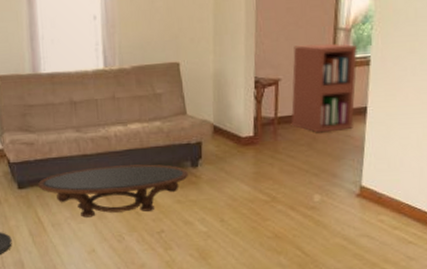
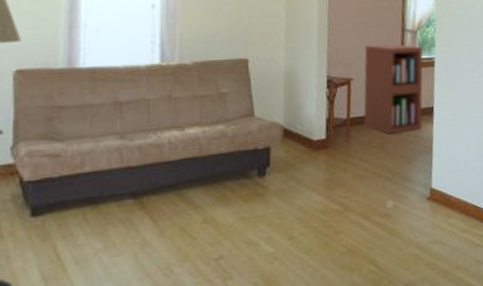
coffee table: present [38,164,189,218] -> none [61,175,255,249]

